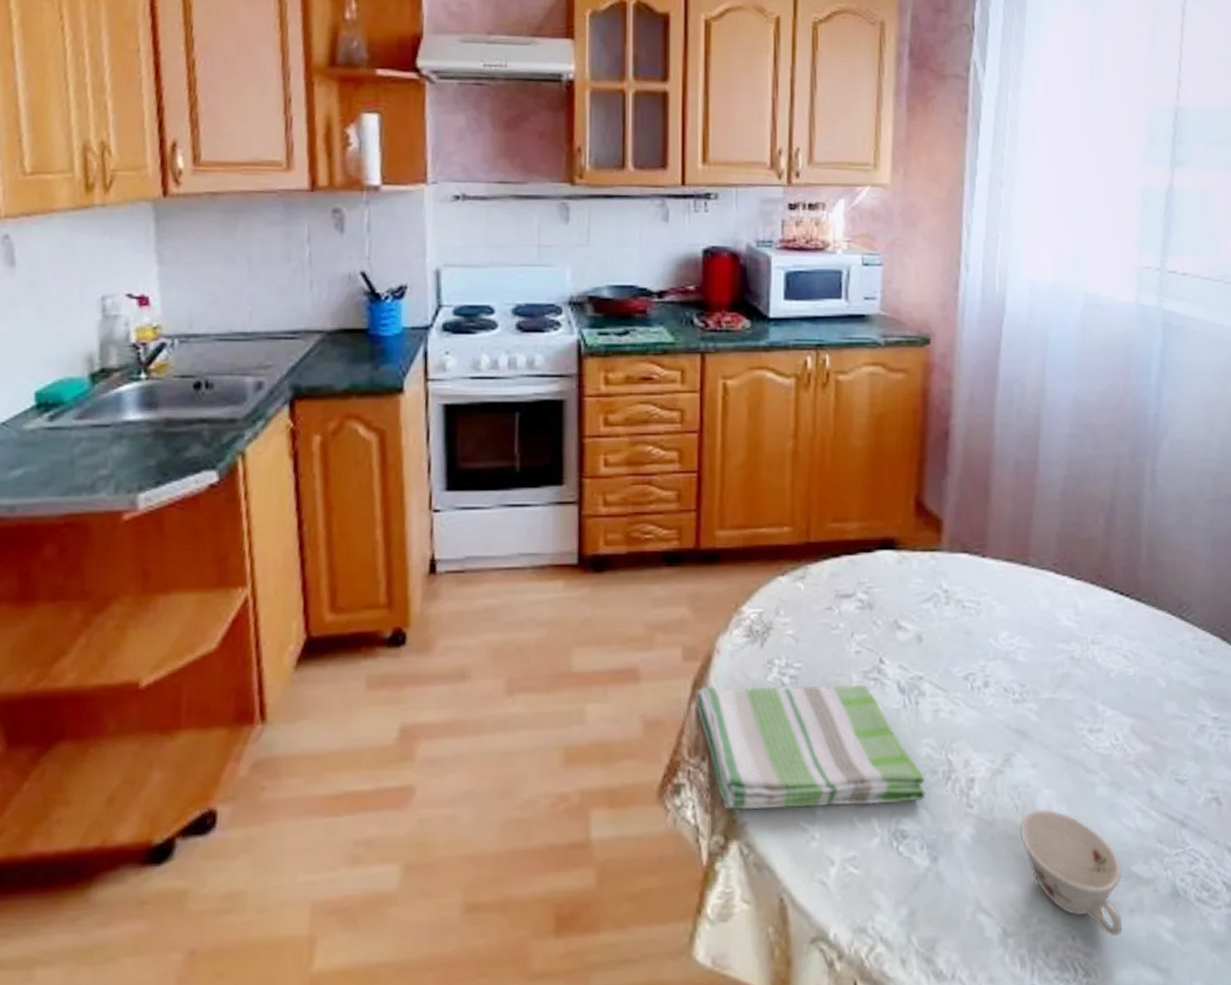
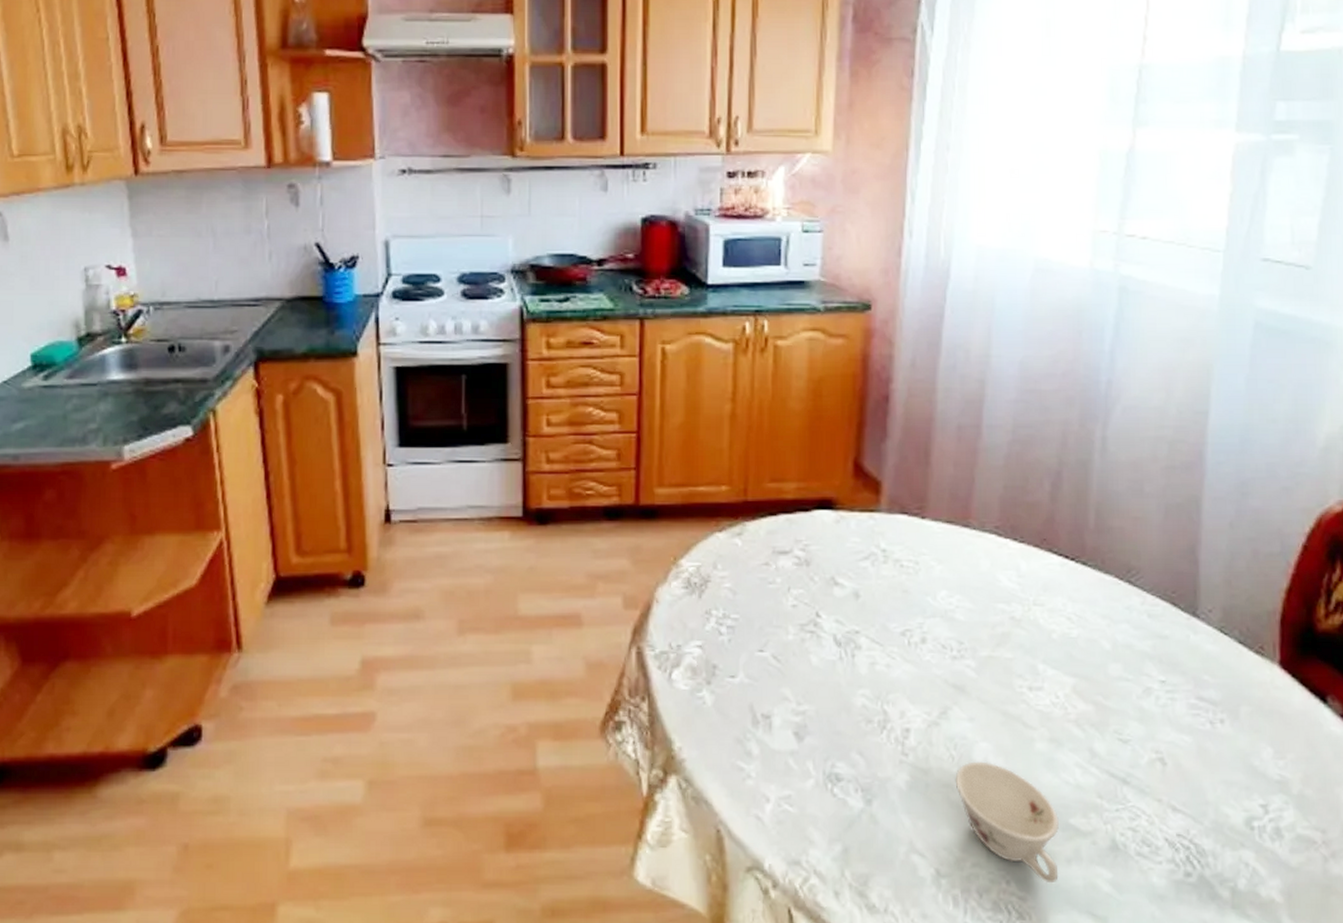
dish towel: present [695,684,926,810] -> none [635,632,861,749]

